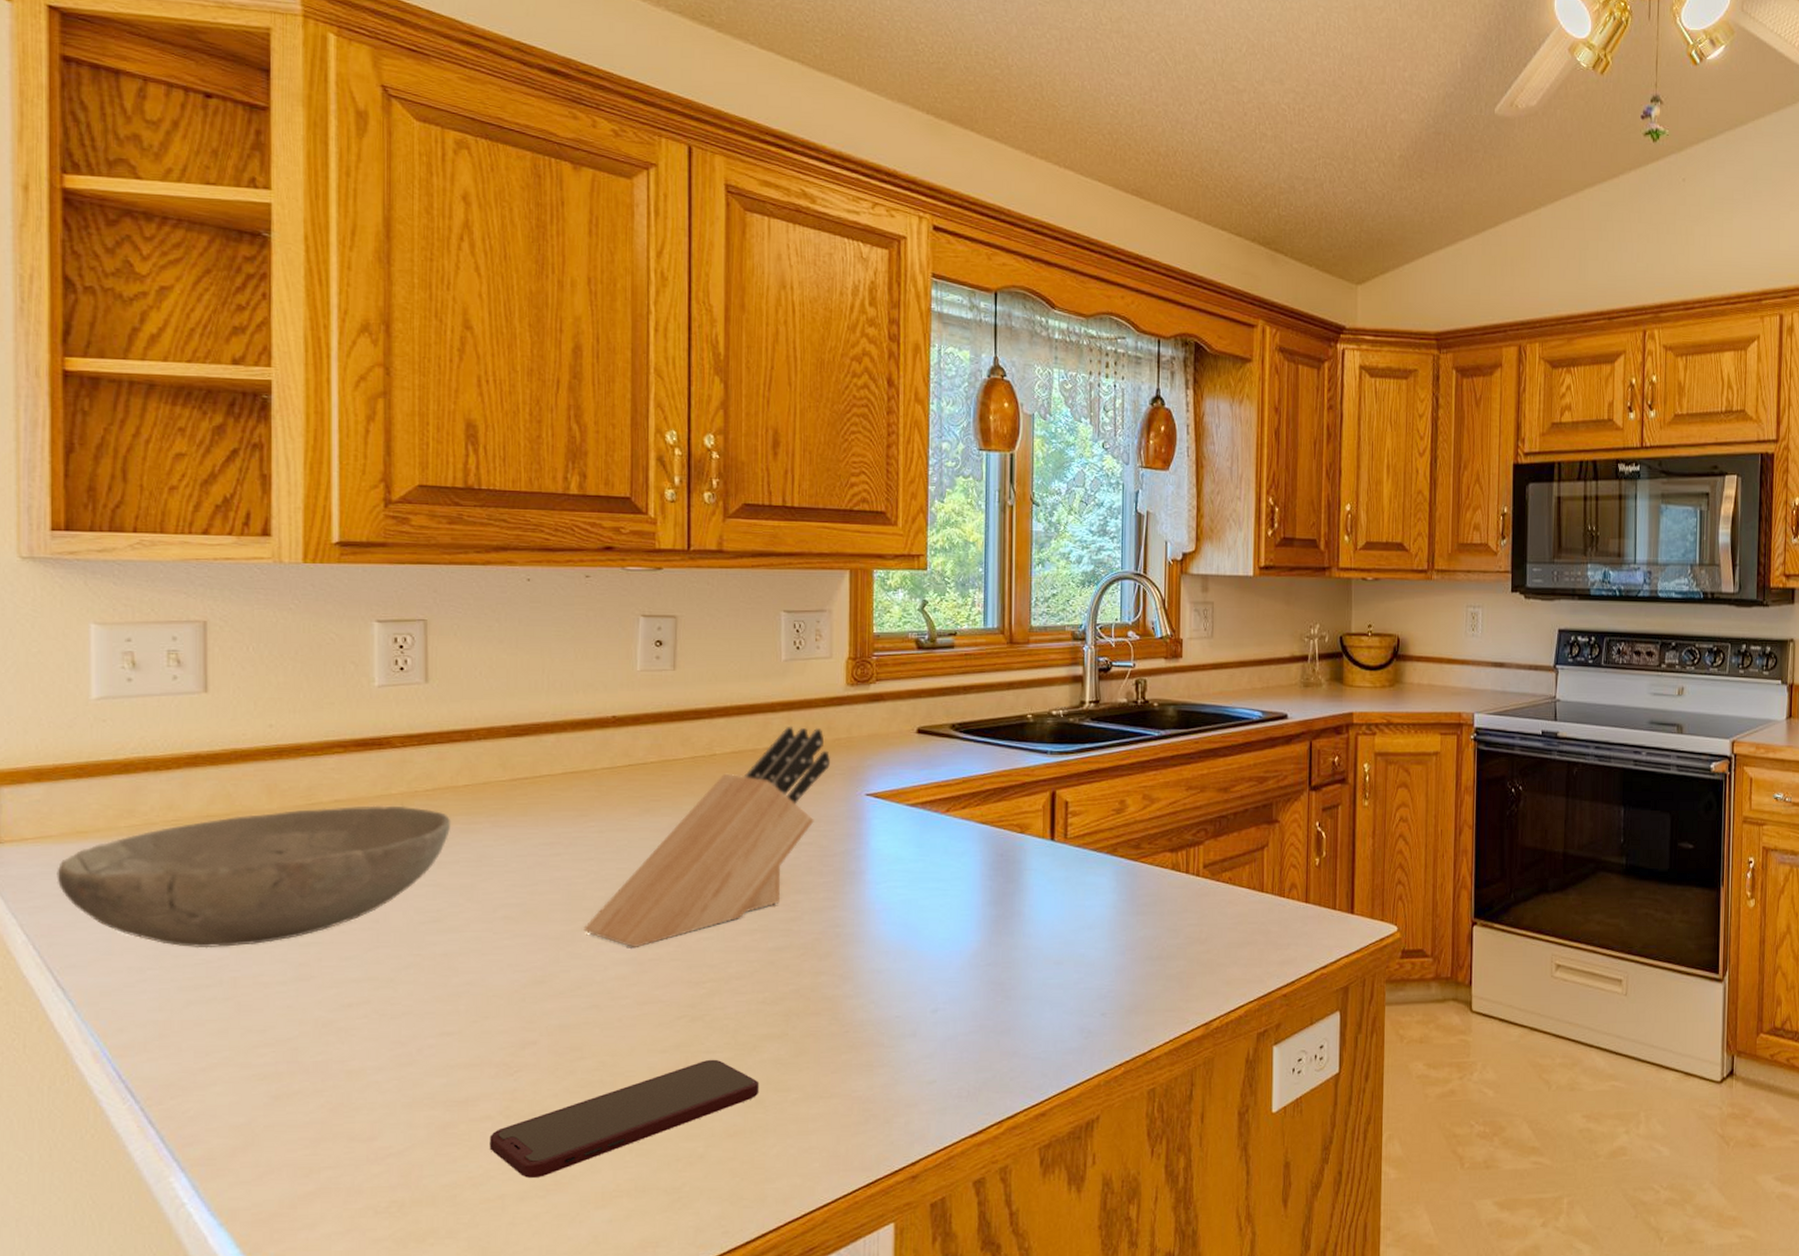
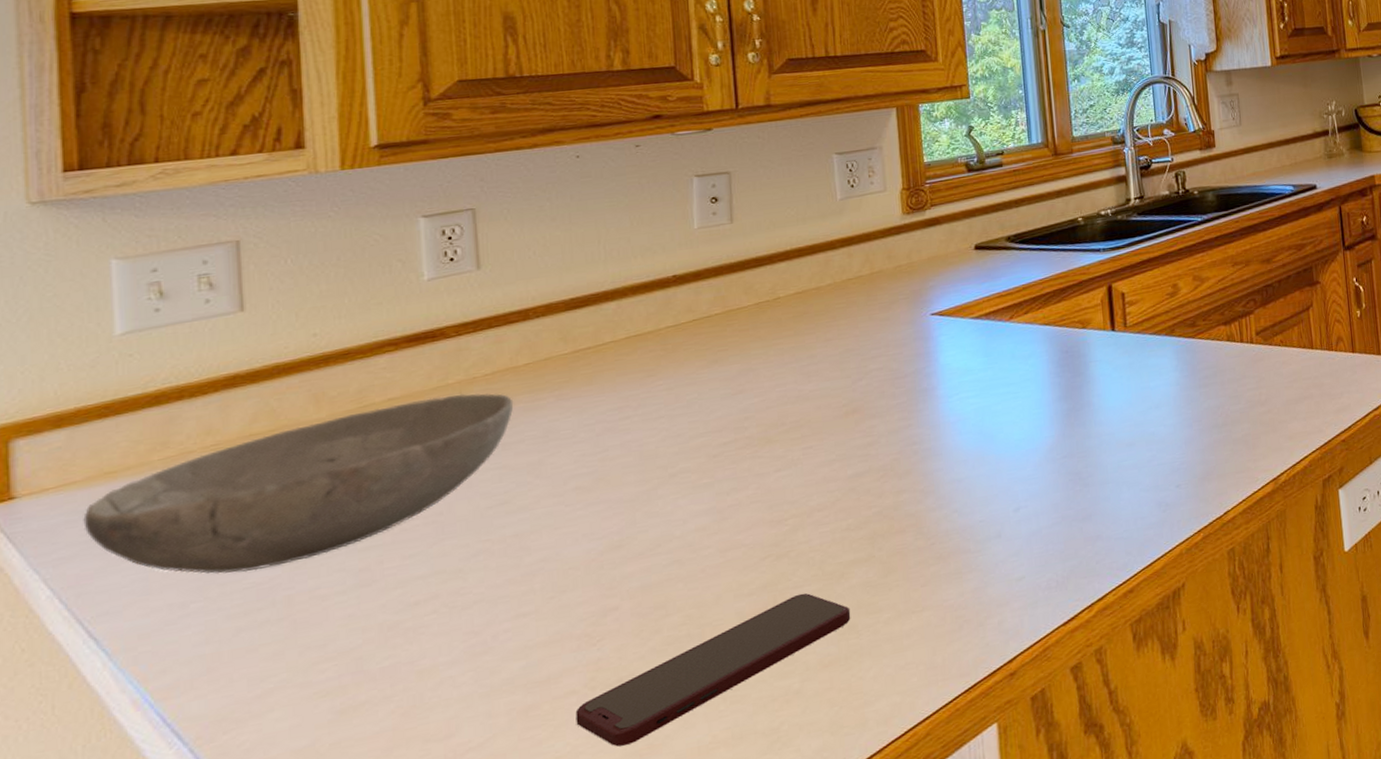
knife block: present [584,726,830,947] -> none [659,258,893,497]

